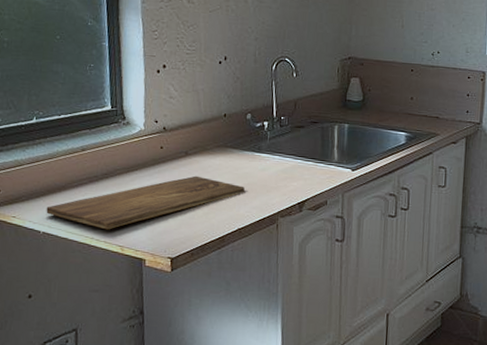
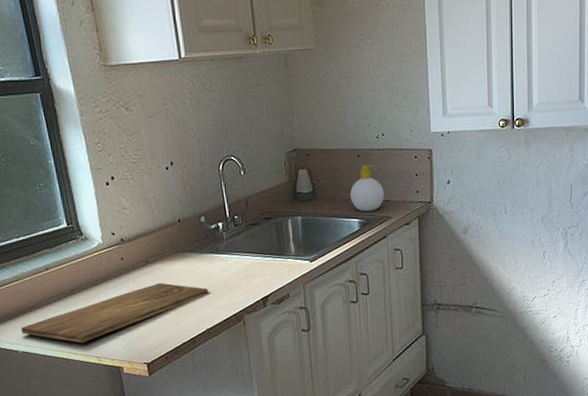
soap bottle: none [400,80,434,126] -> present [350,165,384,212]

